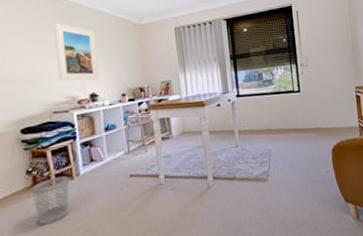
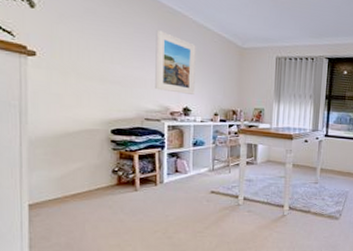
wastebasket: present [32,175,69,225] -> none [116,180,152,222]

